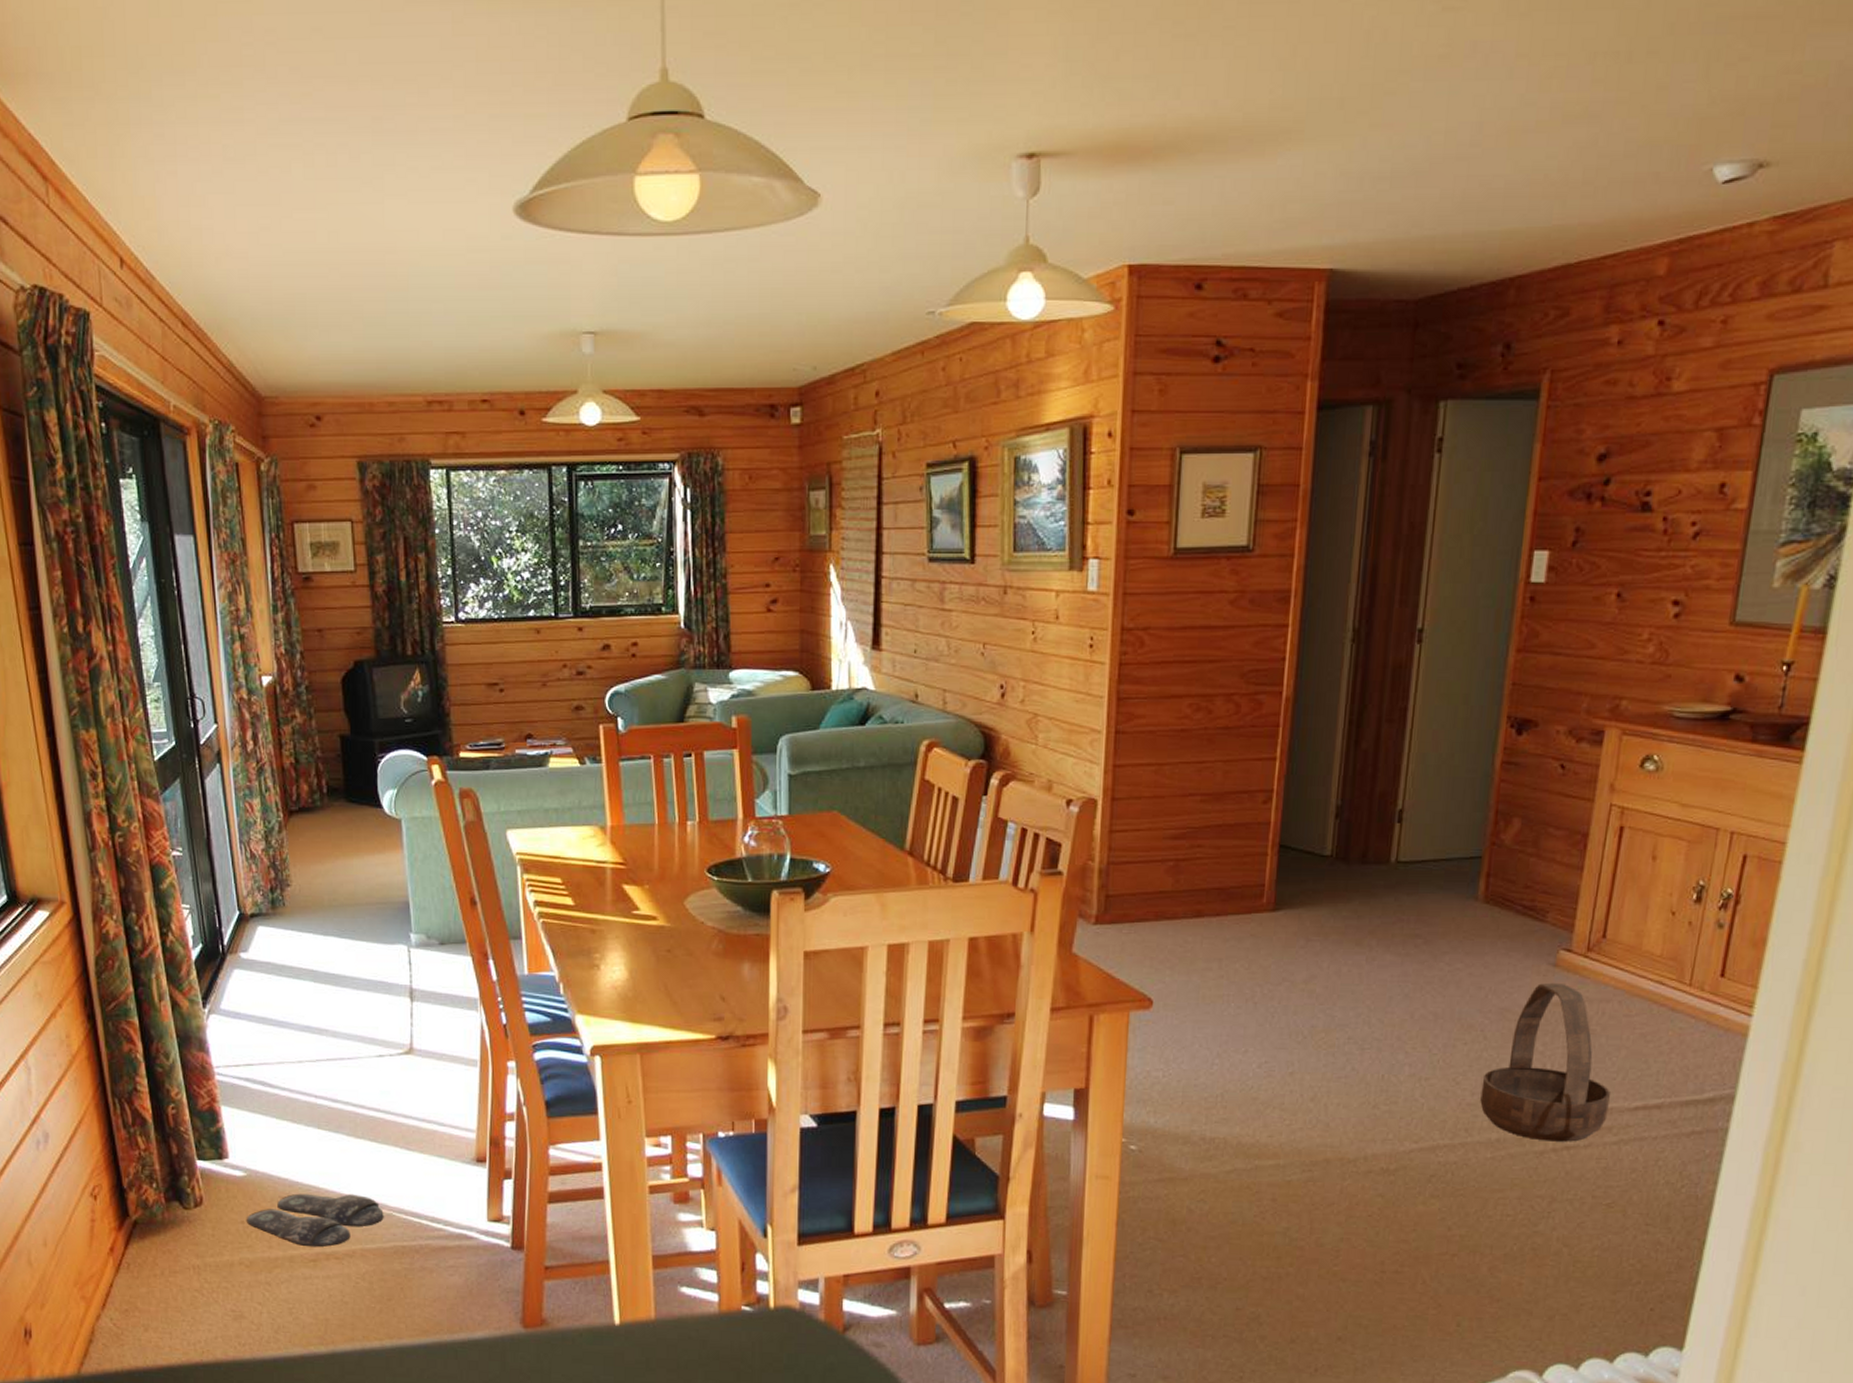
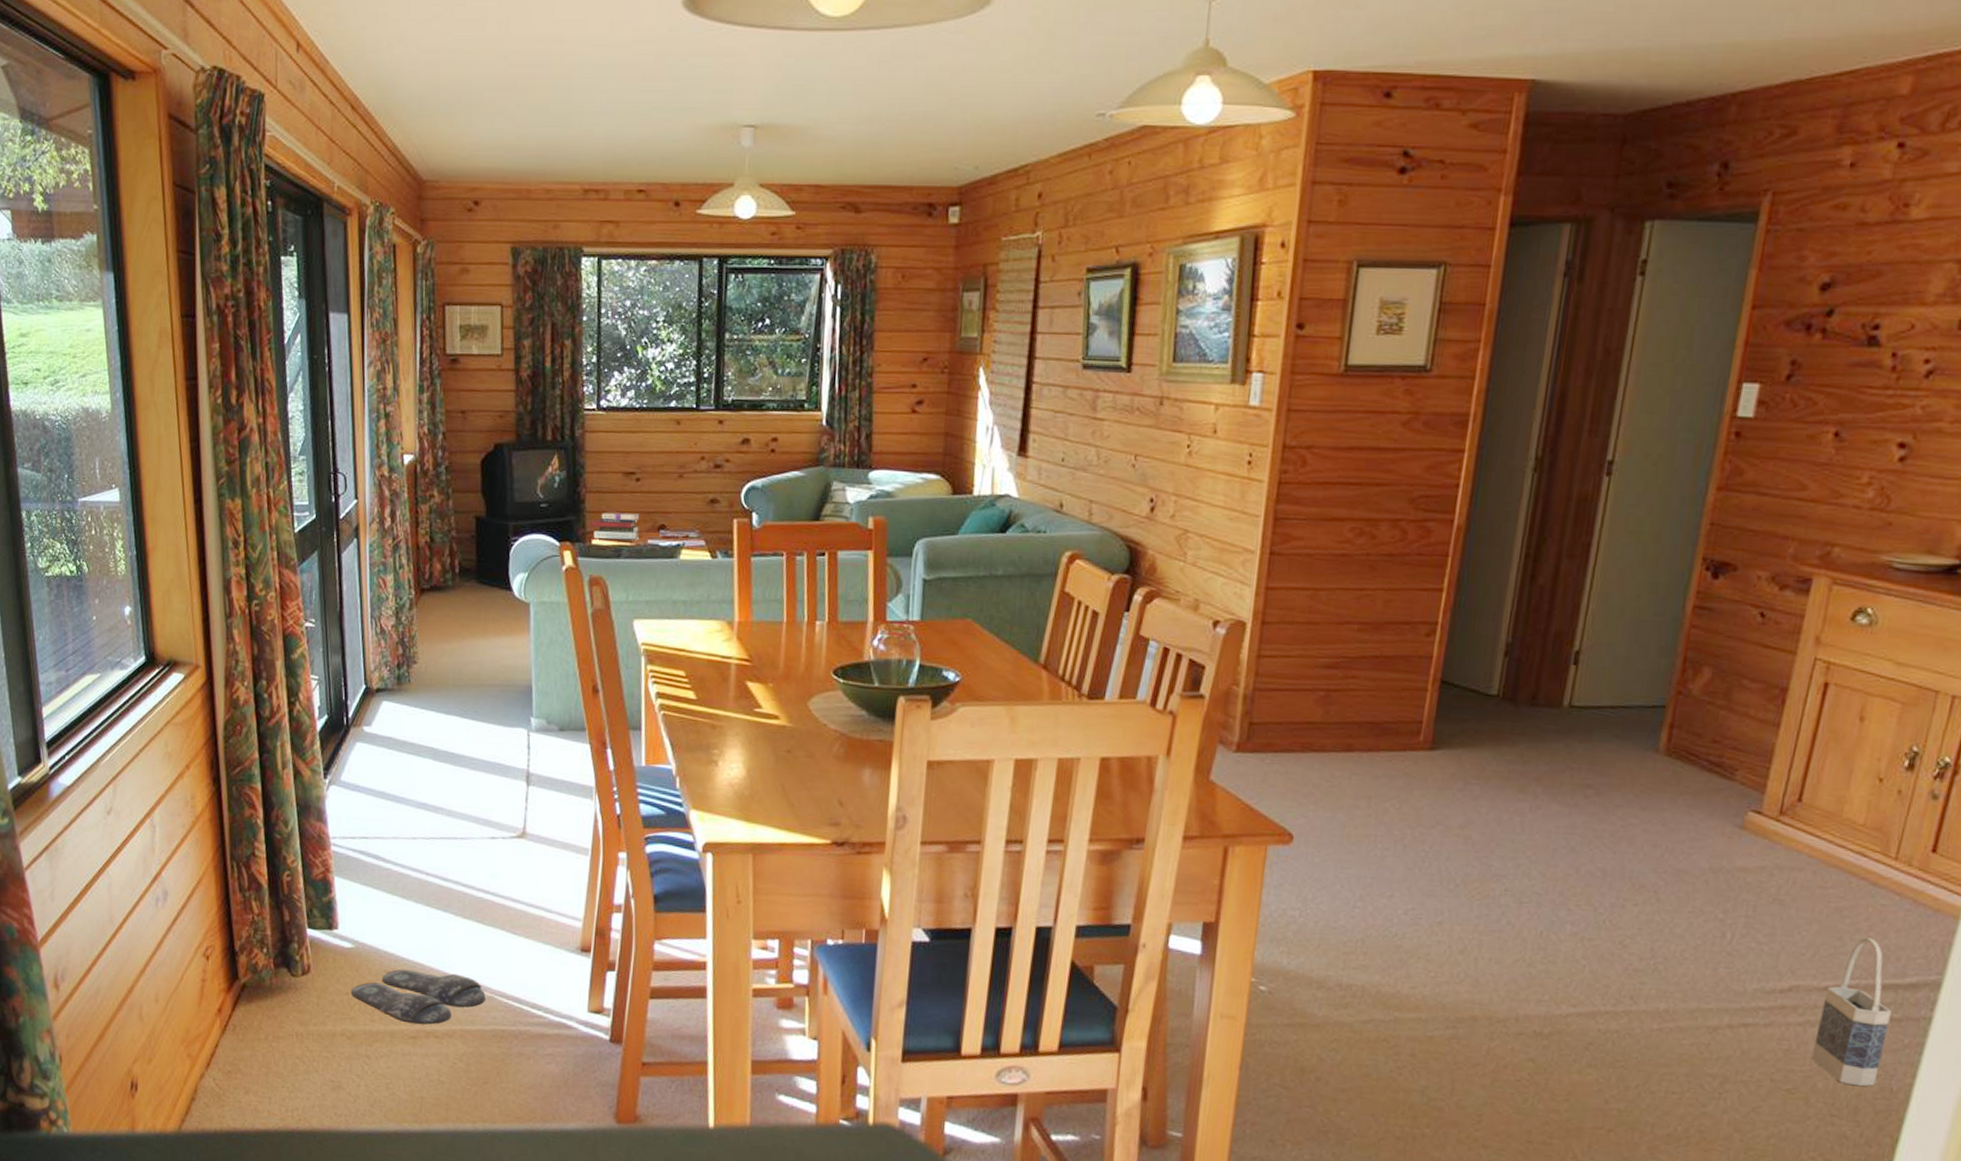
books: none [456,724,507,754] -> present [590,511,640,542]
basket: present [1480,982,1610,1142] -> none [1649,845,1798,1019]
bag: none [1627,1059,1693,1196] -> present [1811,937,1892,1087]

